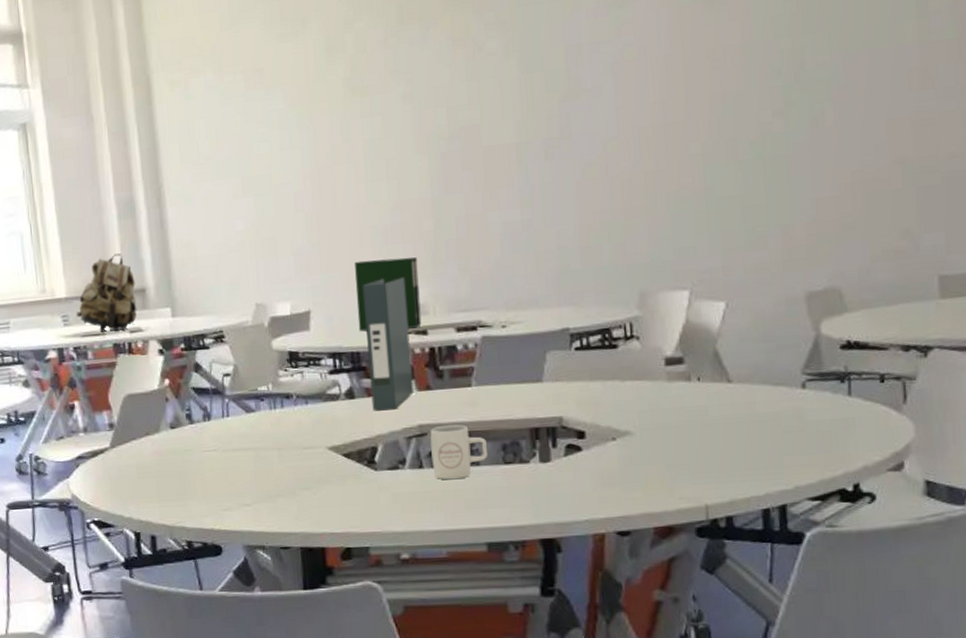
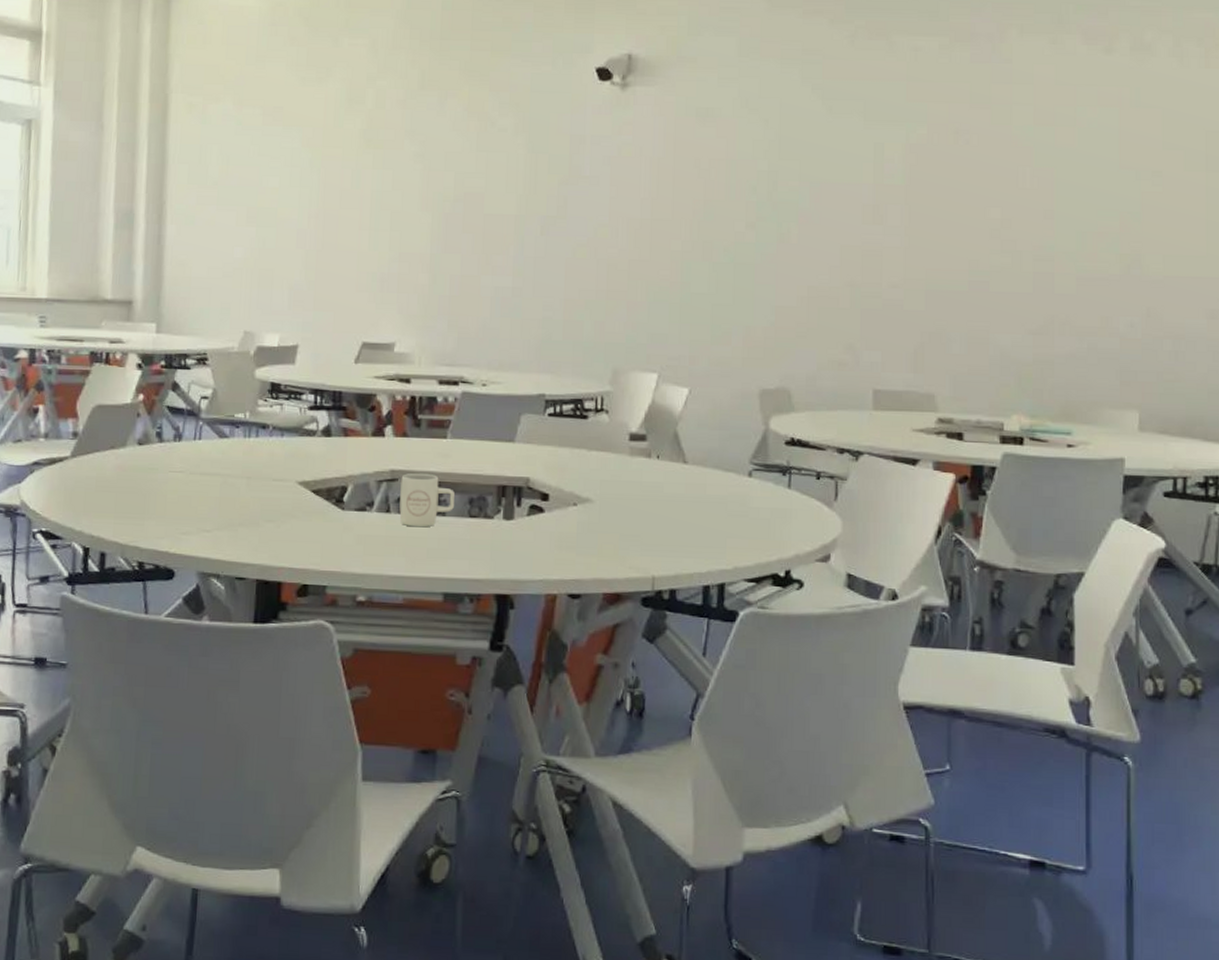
backpack: present [76,253,137,331] -> none [54,262,123,339]
binder: present [355,257,422,332] -> none [344,304,409,376]
binder: present [362,278,414,411] -> none [347,324,395,452]

